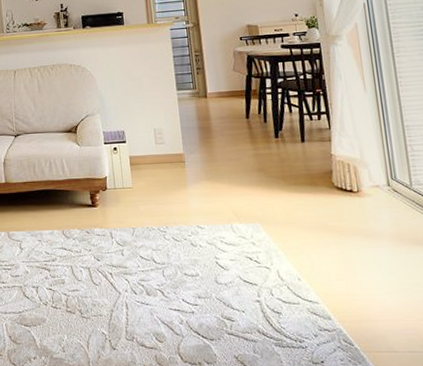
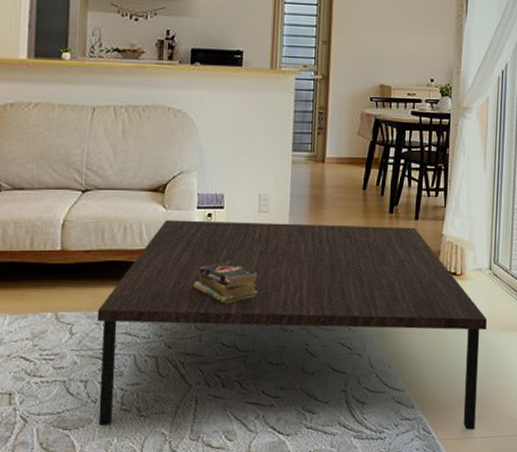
coffee table: none [38,149,401,344] -> present [96,220,487,430]
books: none [110,186,166,223] -> present [193,260,258,303]

